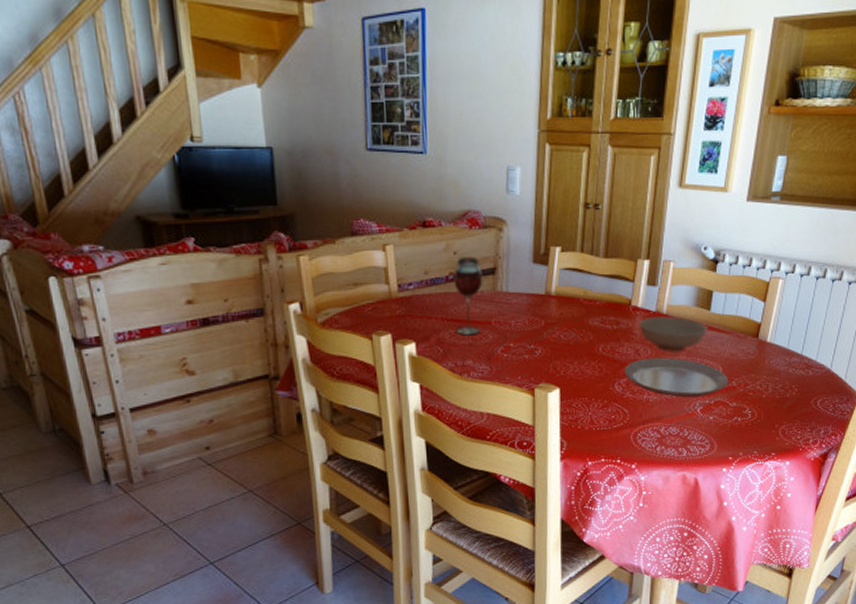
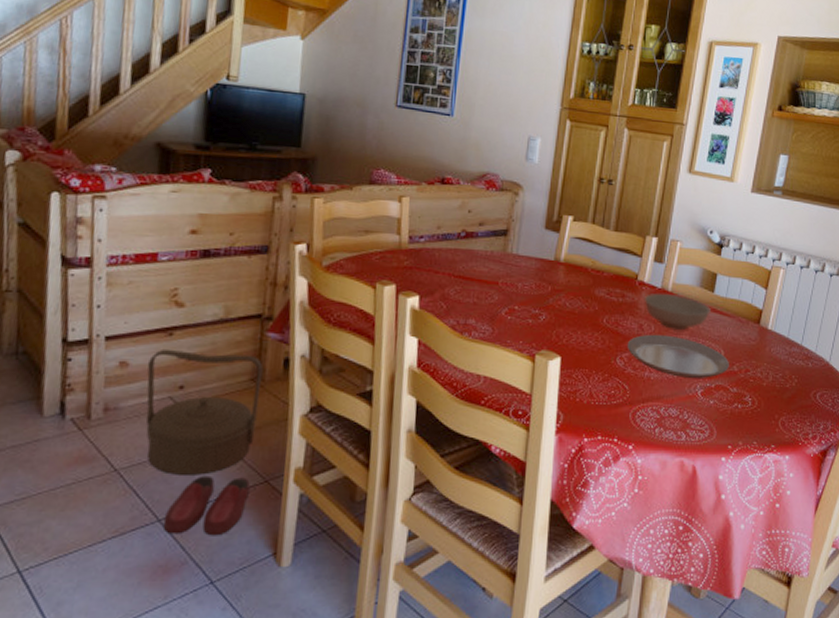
basket: none [173,413,282,525] -> present [145,350,263,475]
slippers: none [215,522,286,574] -> present [163,475,250,536]
wineglass: present [453,257,483,336] -> none [461,216,495,294]

